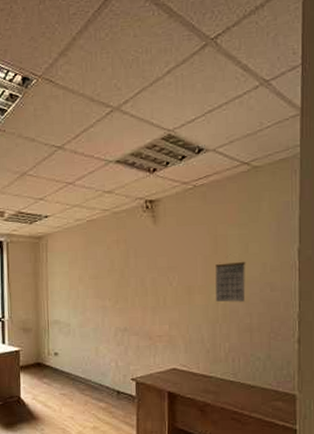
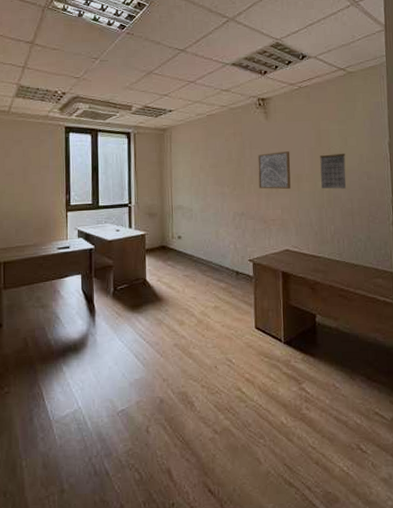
wall art: none [143,260,181,303] -> present [257,151,291,190]

